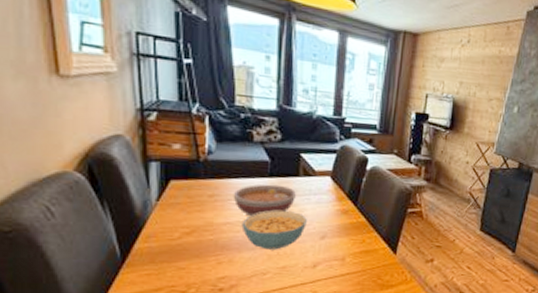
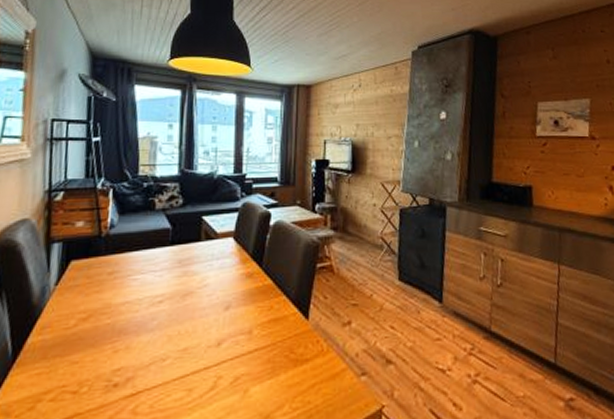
bowl: present [233,184,296,217] -> none [133,252,198,293]
cereal bowl: present [241,211,307,250] -> none [141,281,210,330]

